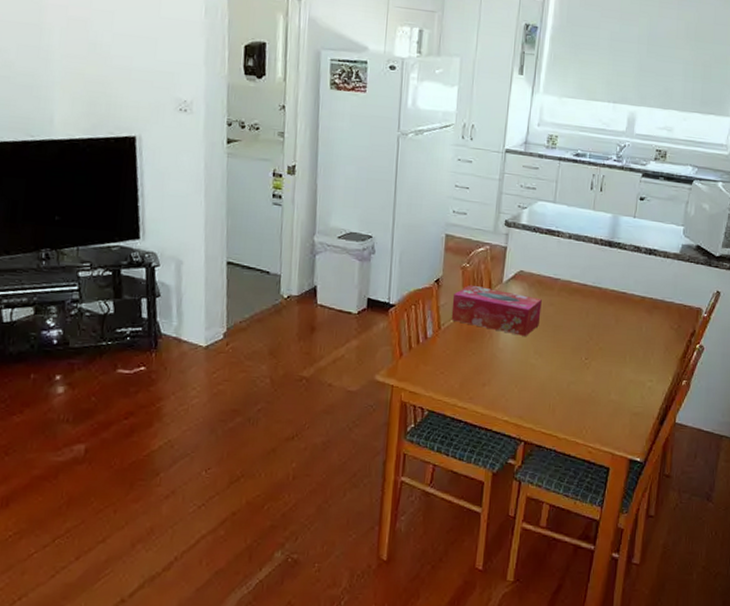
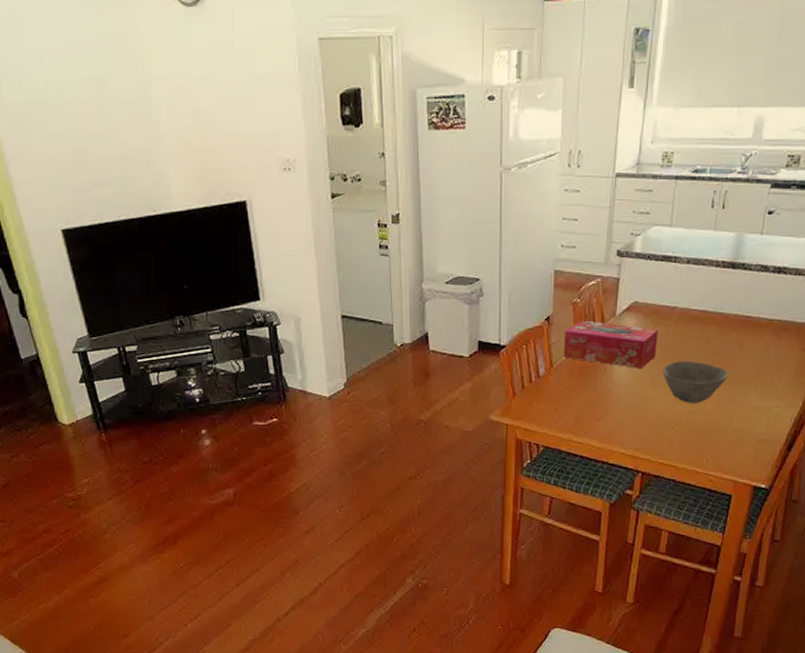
bowl: none [544,331,606,374] -> present [661,361,729,403]

